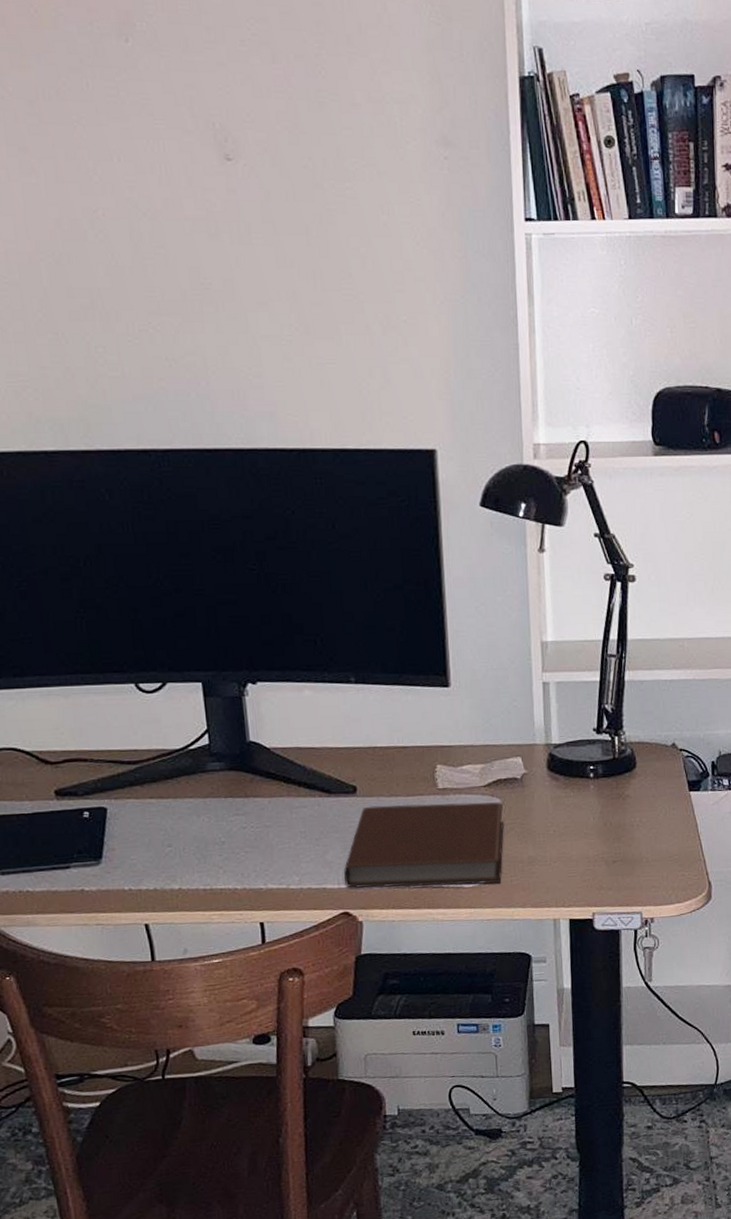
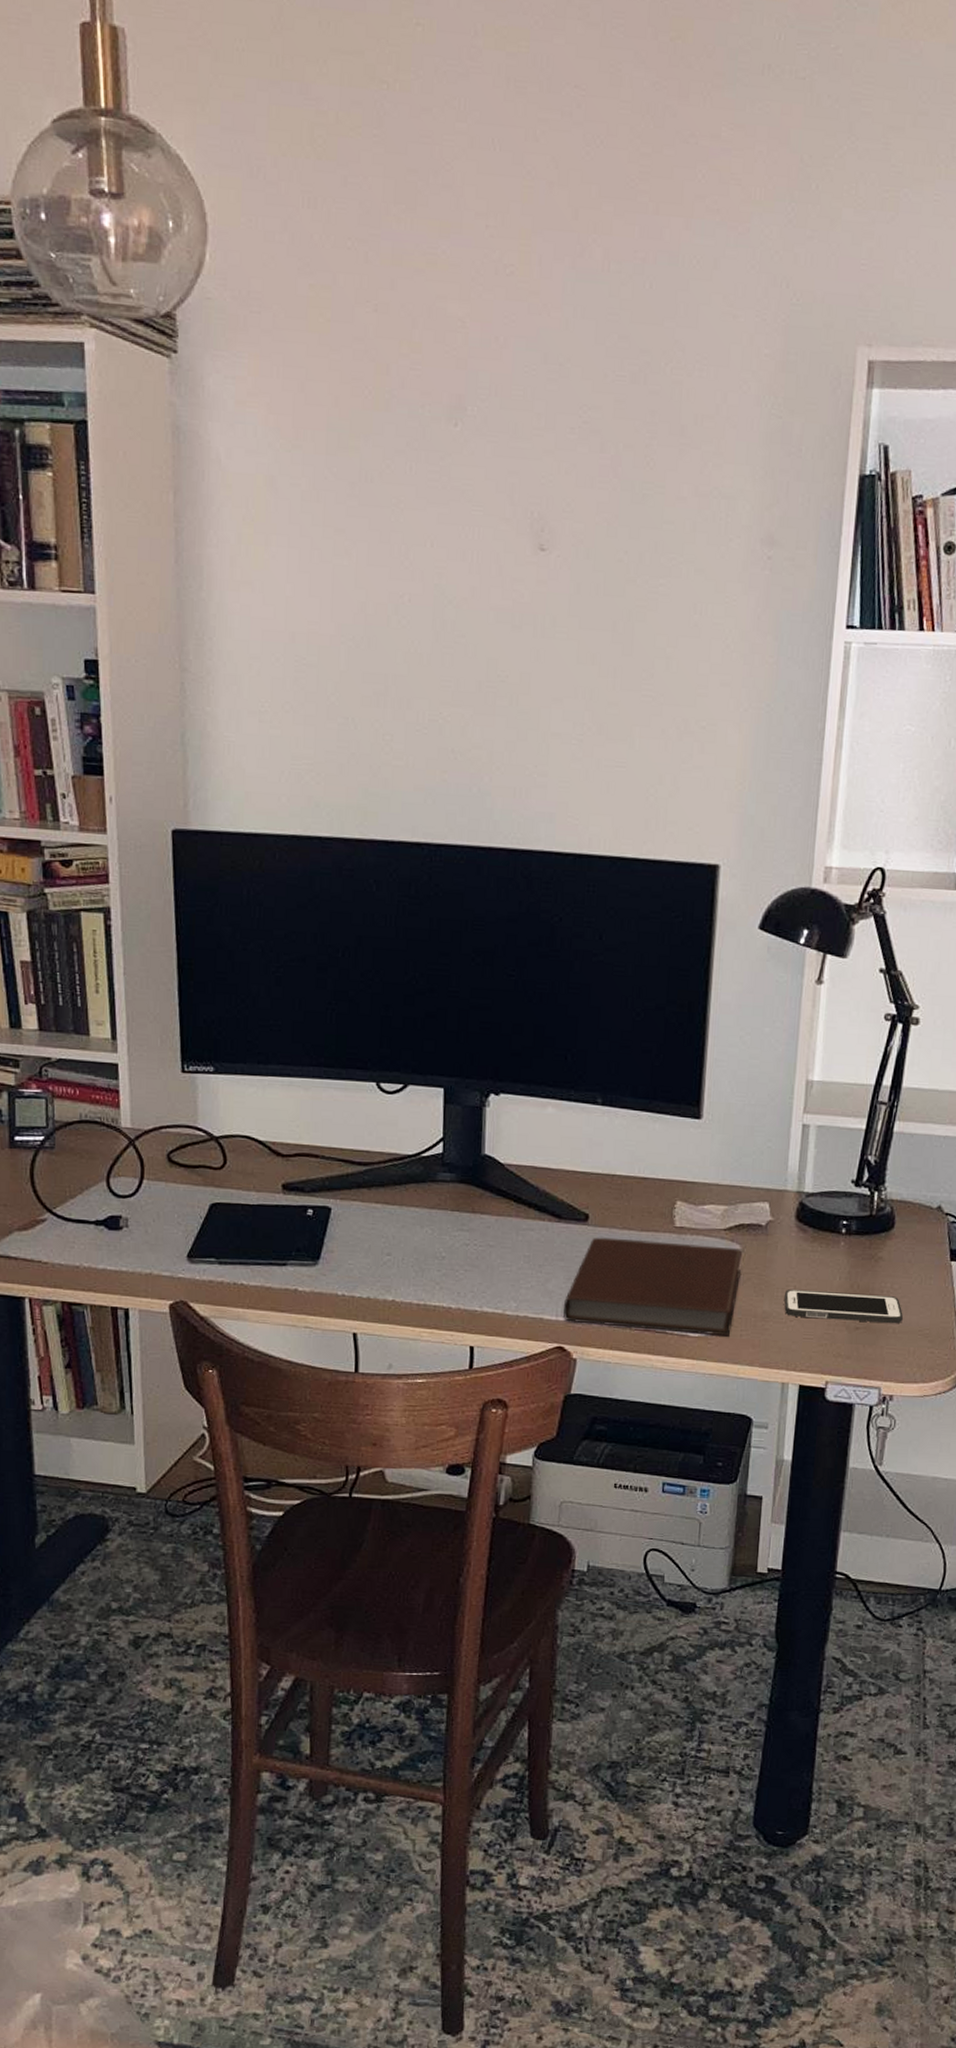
cell phone: none [545,829,654,858] -> present [784,1289,903,1324]

